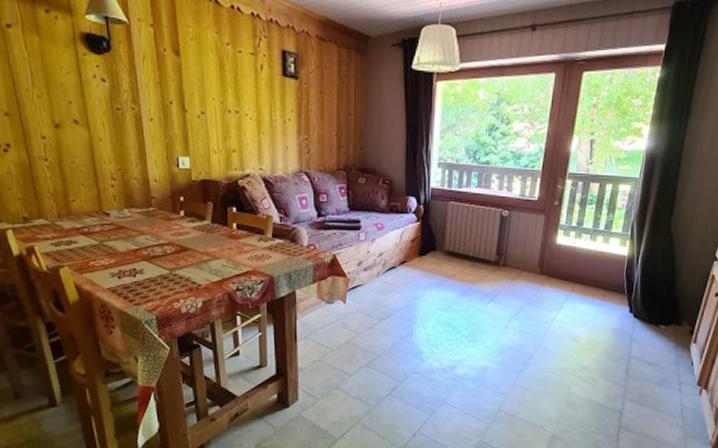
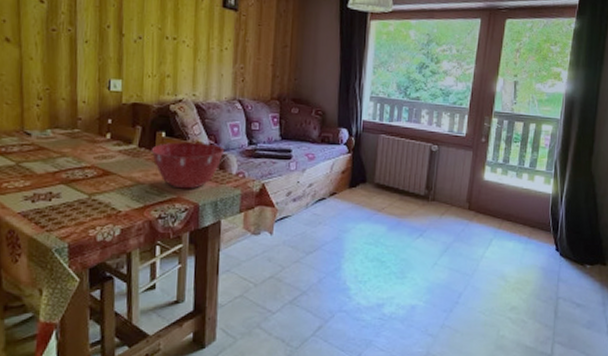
mixing bowl: none [223,216,295,262] -> present [151,142,225,189]

